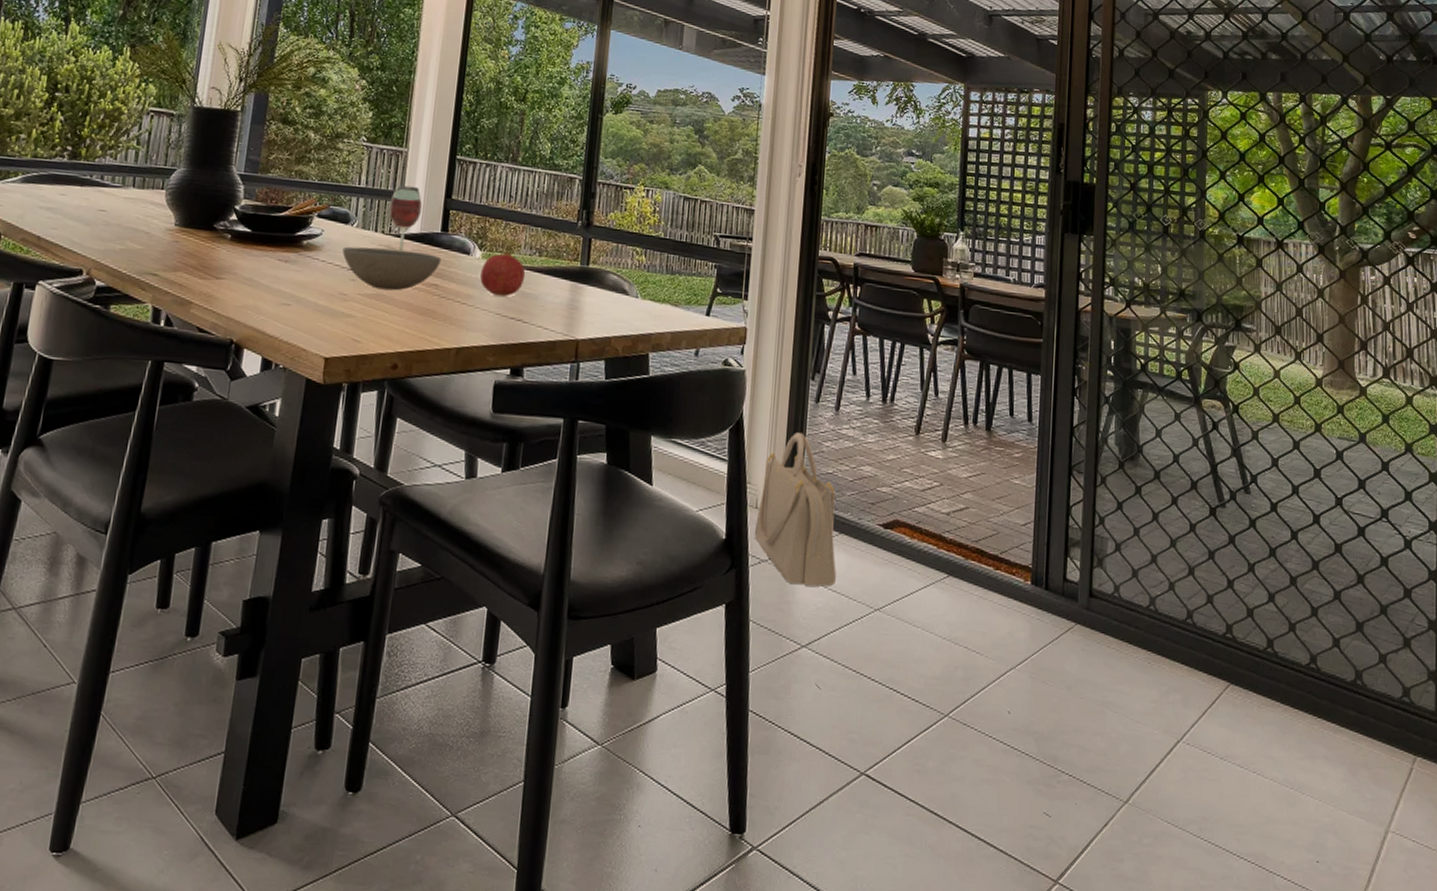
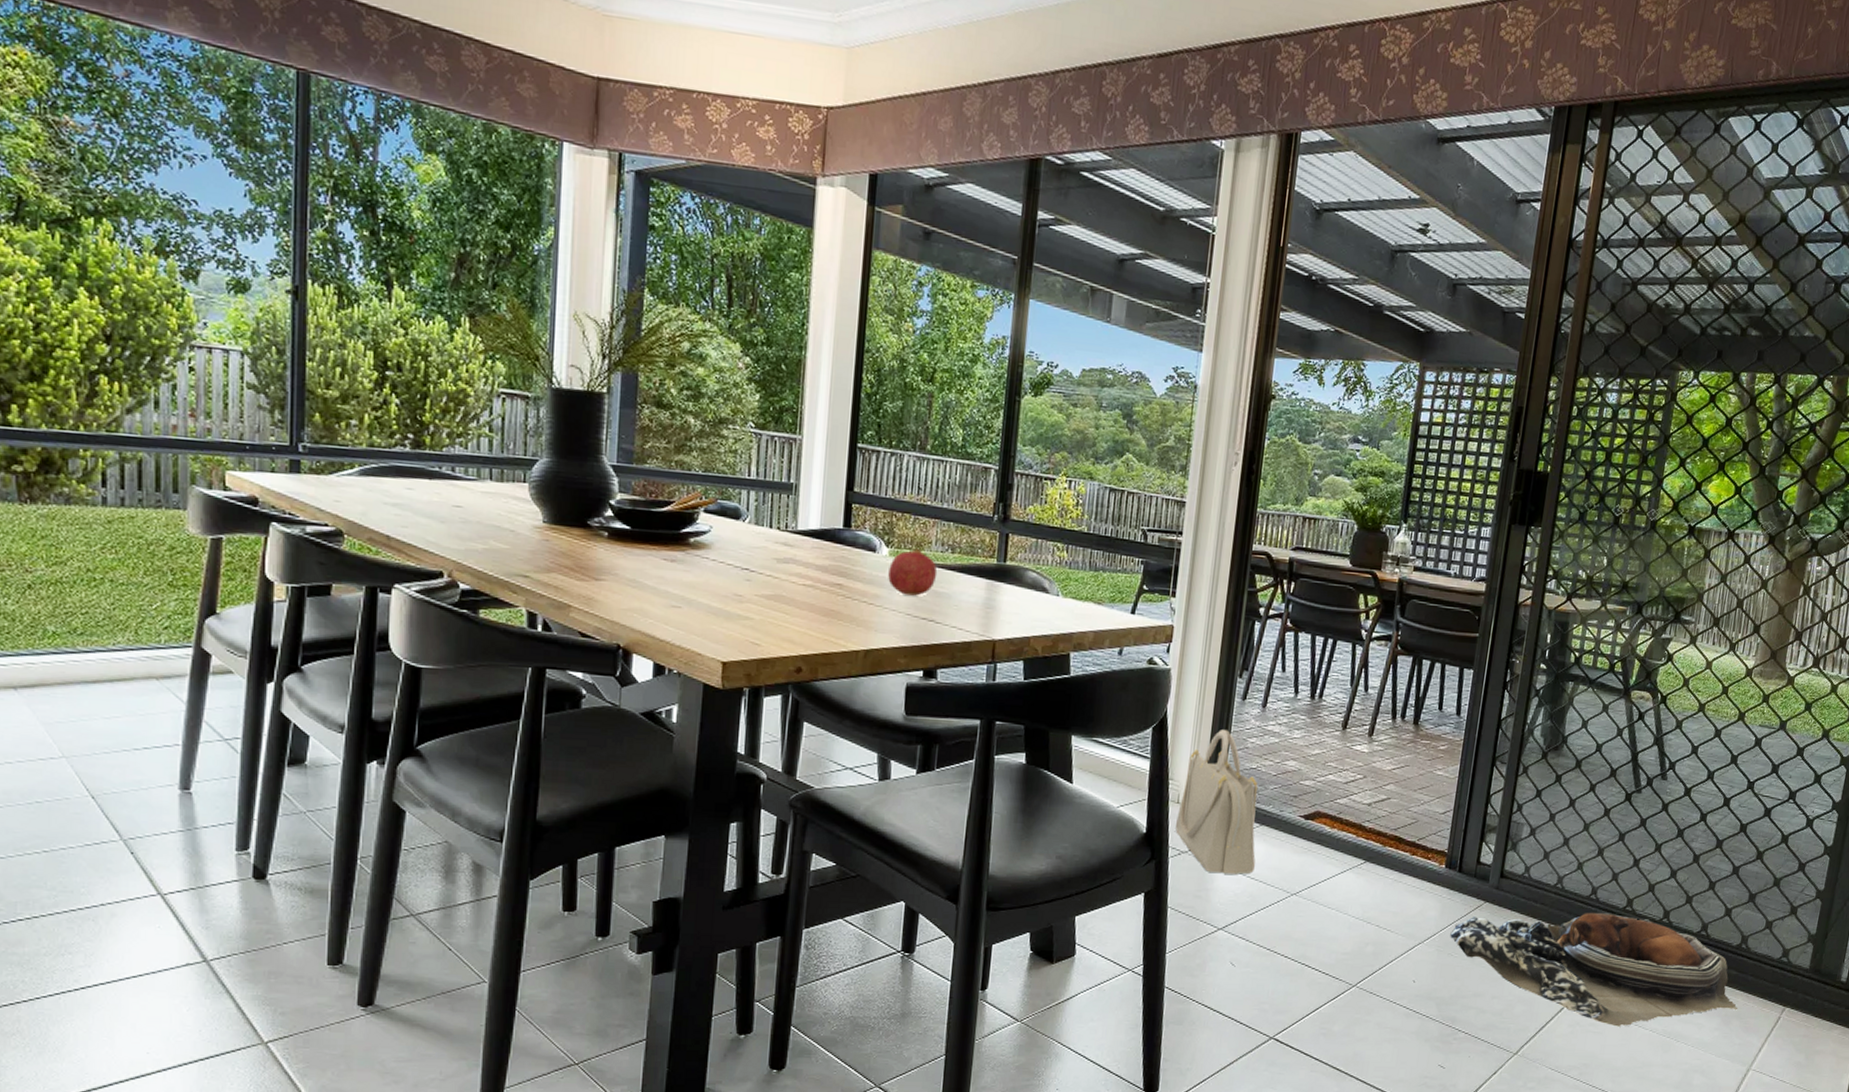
bowl: present [342,246,442,291] -> none [734,544,845,591]
wineglass: present [389,185,422,251] -> none [784,476,821,549]
dog bed: none [1043,638,1364,774] -> present [1450,912,1739,1027]

